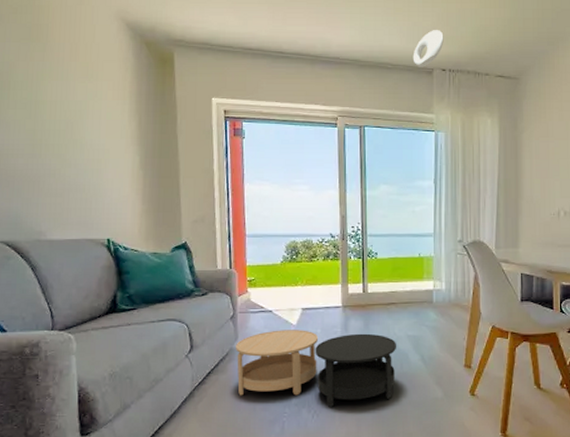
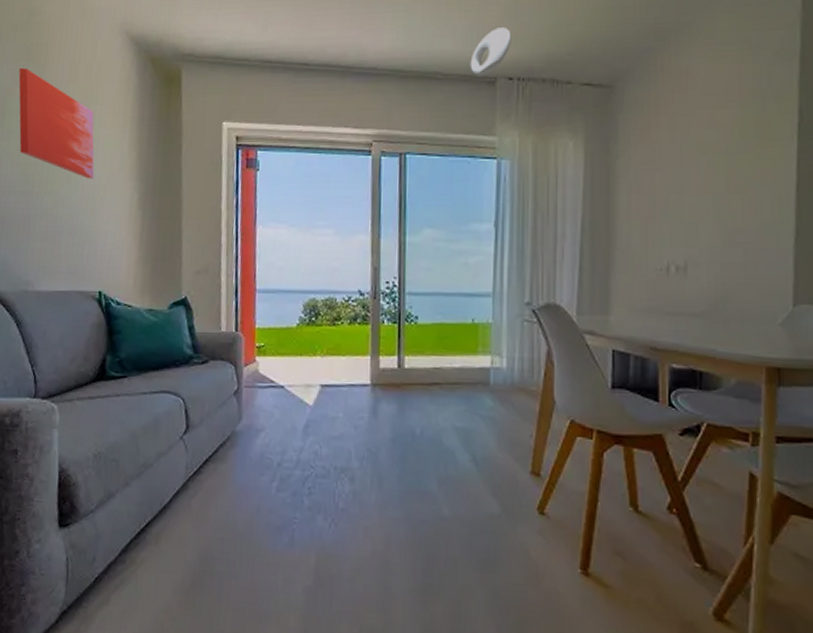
wall art: none [21,45,98,144] -> present [18,67,95,179]
coffee table: present [236,330,396,407] -> none [239,411,439,515]

